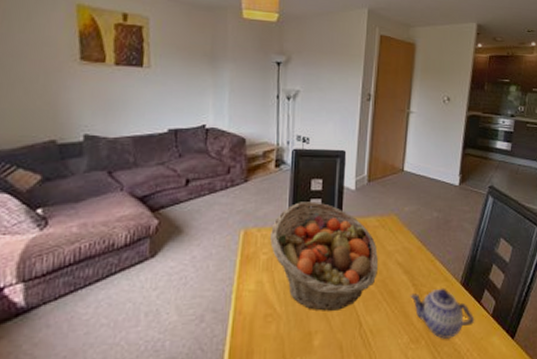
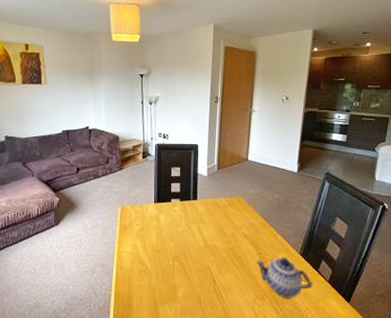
fruit basket: present [270,202,378,311] -> none [141,185,228,270]

